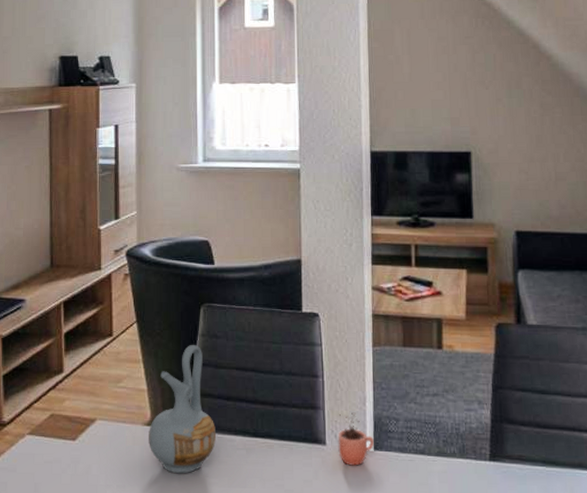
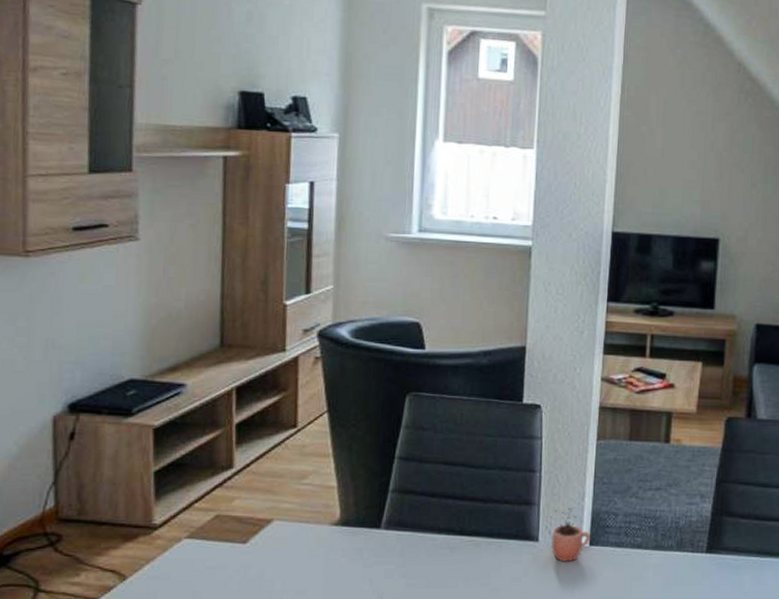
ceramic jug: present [149,345,216,474] -> none [336,438,416,576]

